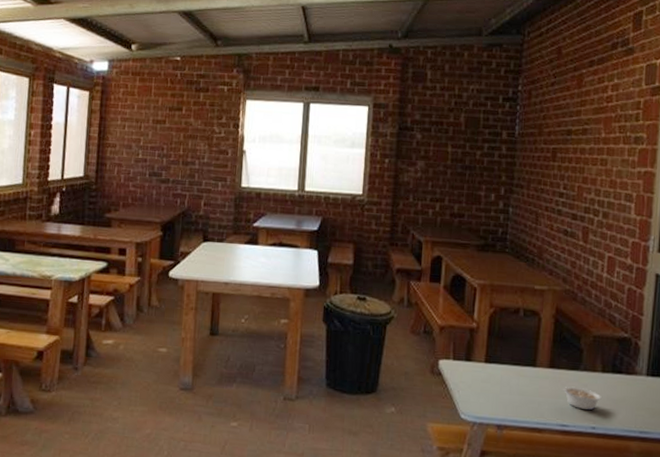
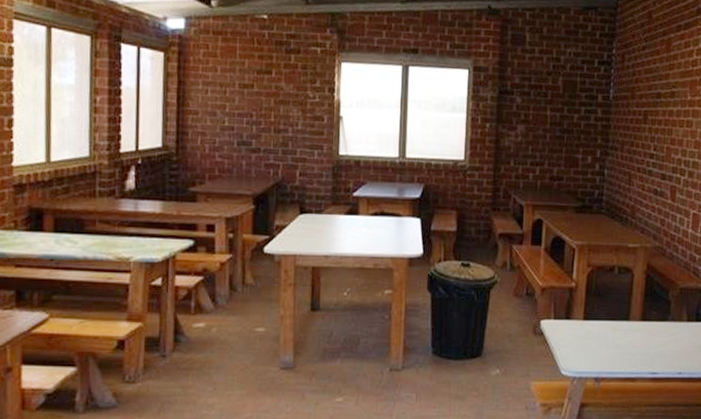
legume: present [563,386,602,411] -> none [653,336,687,358]

